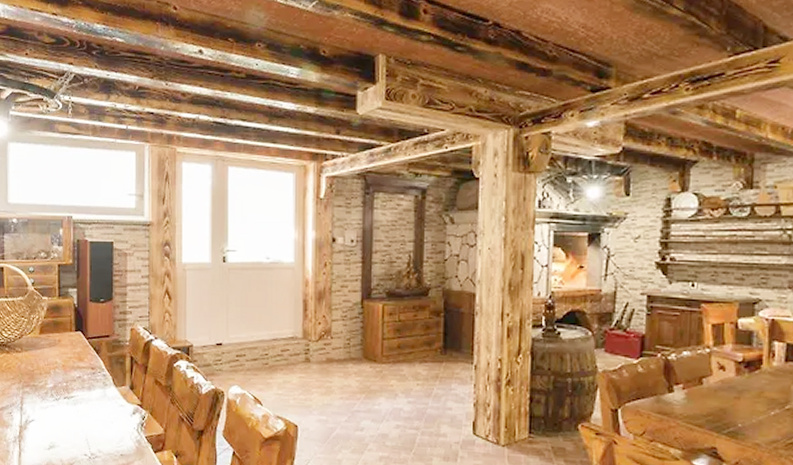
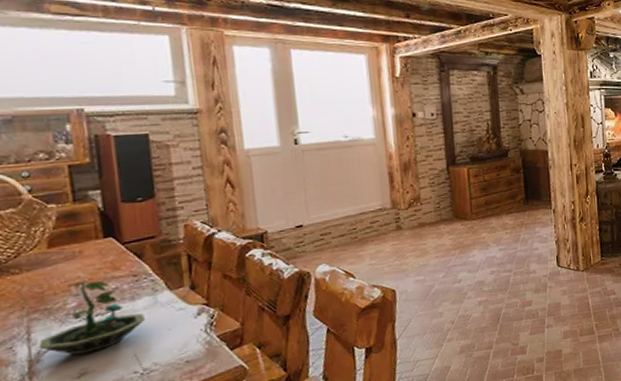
terrarium: none [27,366,96,430] -> present [38,280,145,355]

